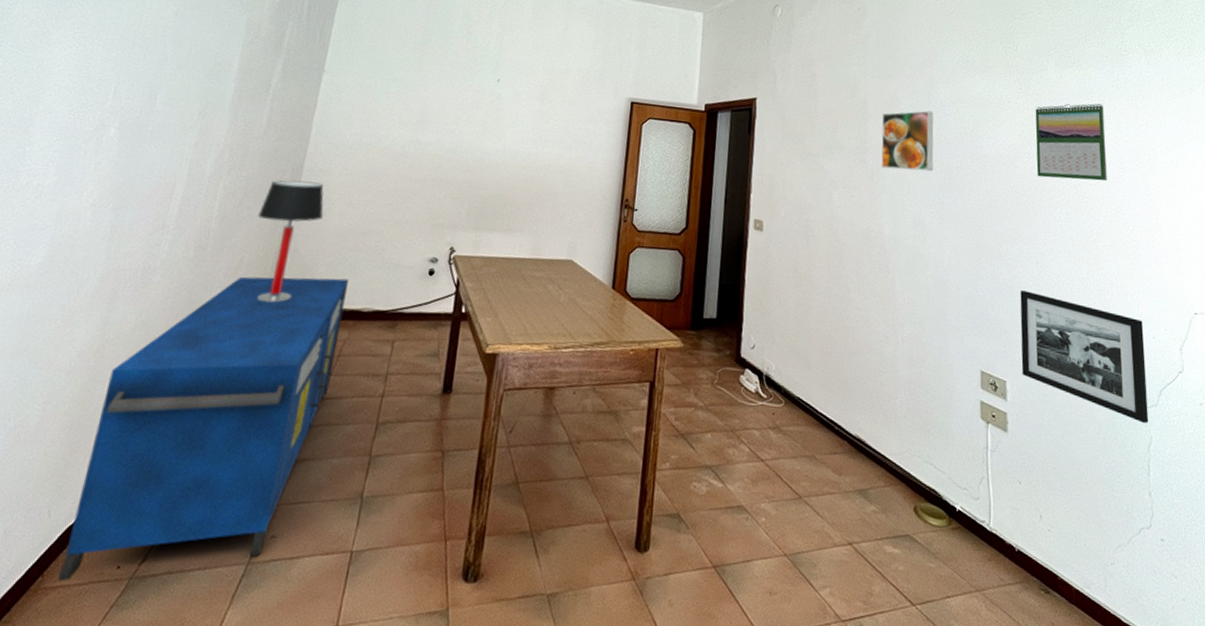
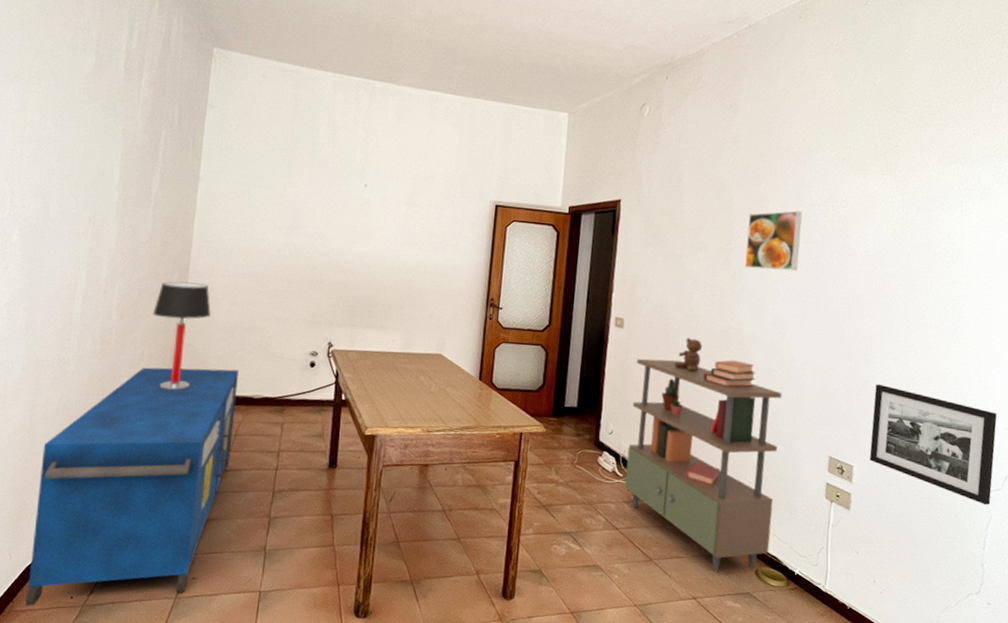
shelving unit: none [769,240,928,511] -> present [625,337,782,572]
calendar: present [1035,103,1107,181] -> none [905,201,985,280]

